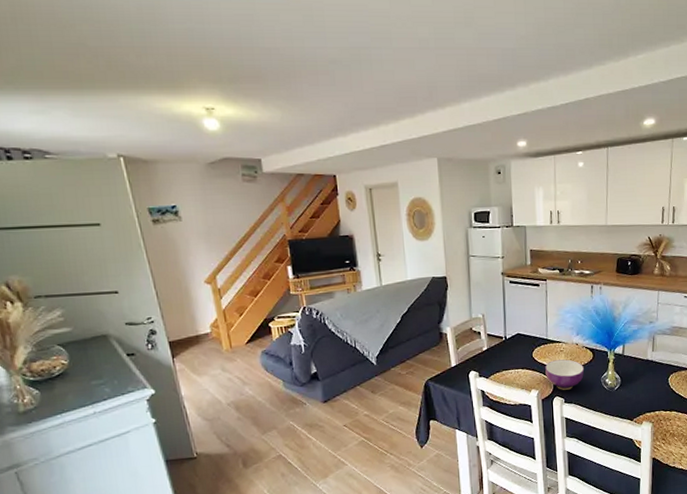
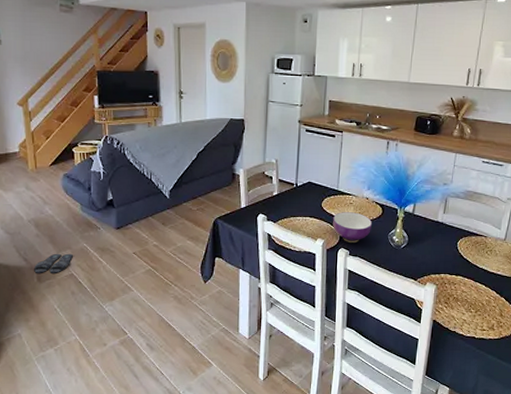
slippers: none [238,433,279,459] -> present [34,253,73,273]

